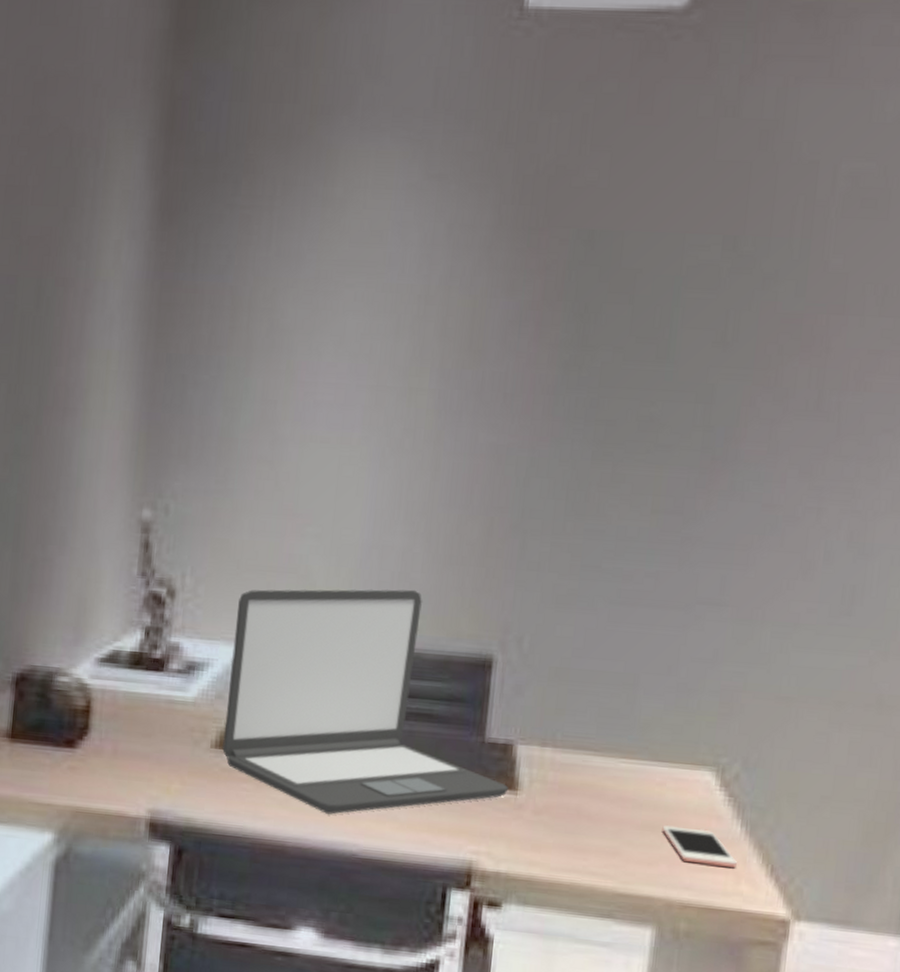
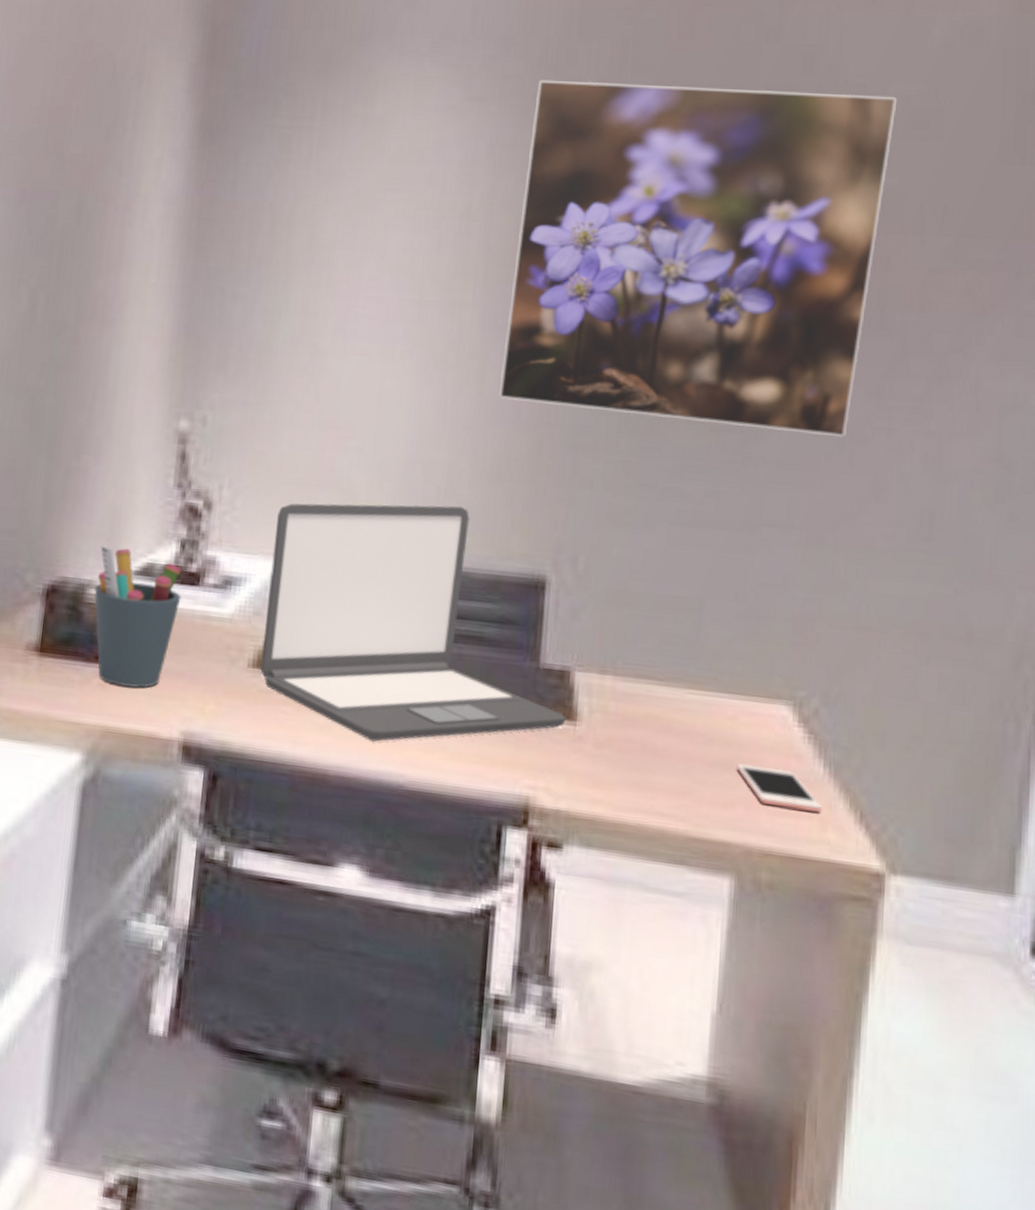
pen holder: none [62,633,147,771] -> present [94,545,181,689]
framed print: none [452,156,848,518] -> present [498,79,898,438]

